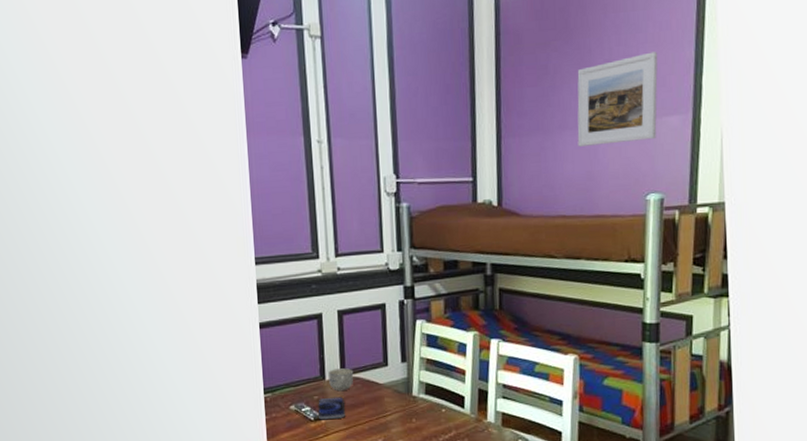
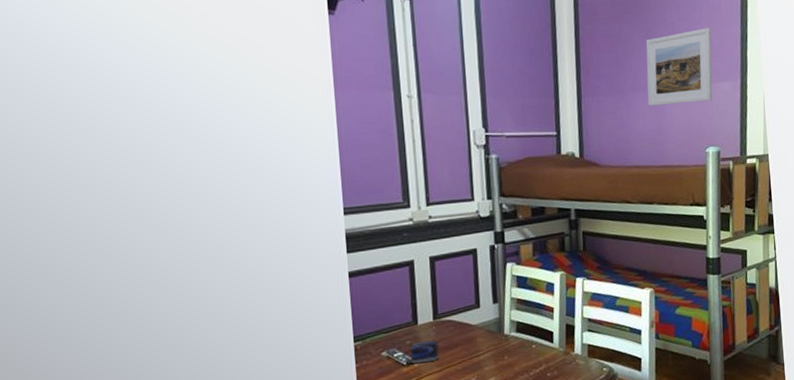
cup: present [328,368,354,390] -> none [421,312,446,334]

